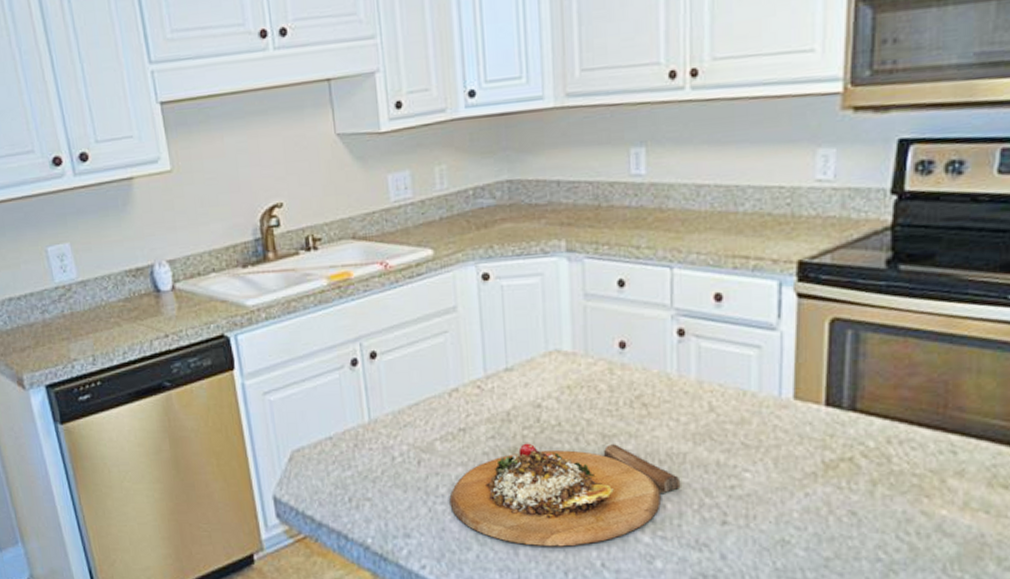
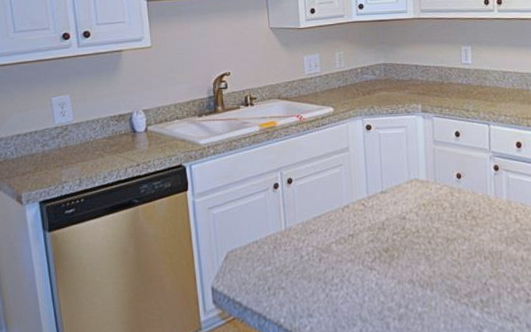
cutting board: present [449,443,681,547] -> none [341,245,499,322]

